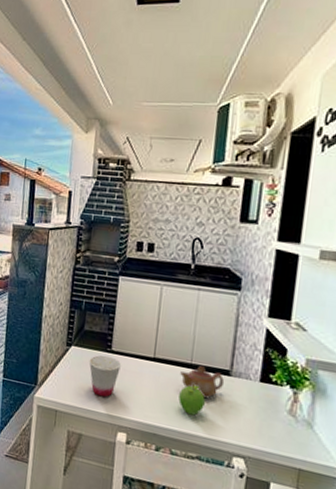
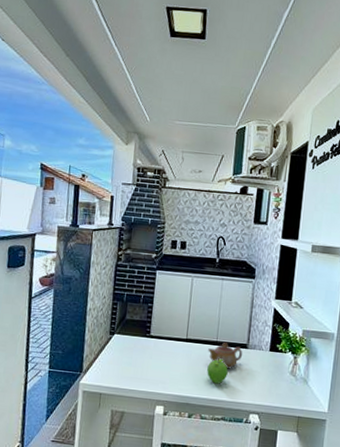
cup: present [89,355,121,398] -> none [130,340,158,377]

